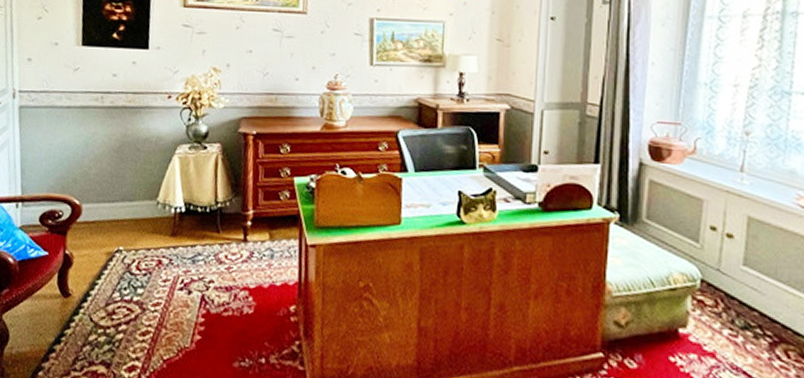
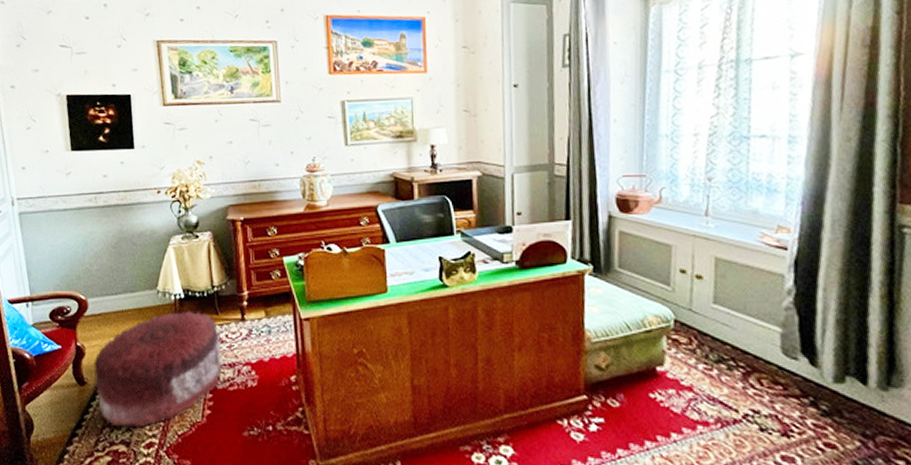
pouf: none [80,226,219,349] -> present [93,310,223,428]

